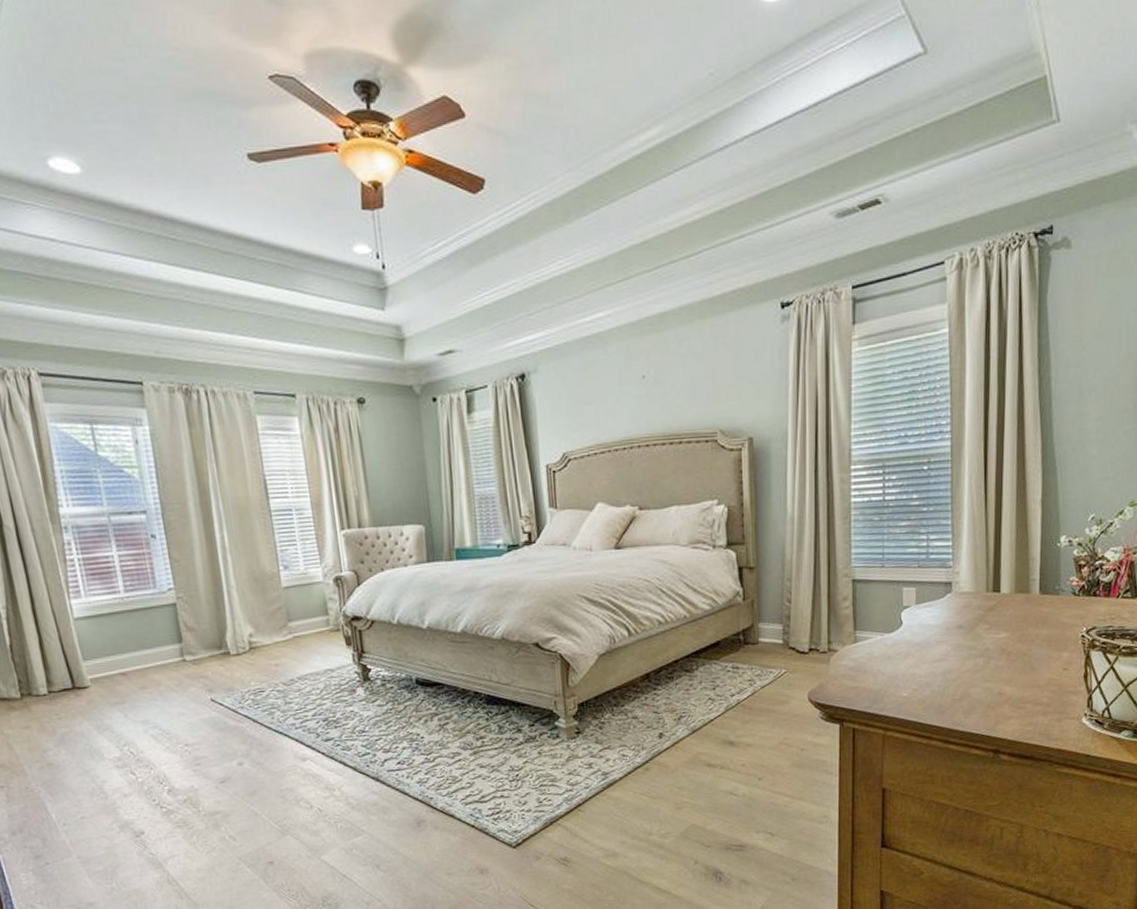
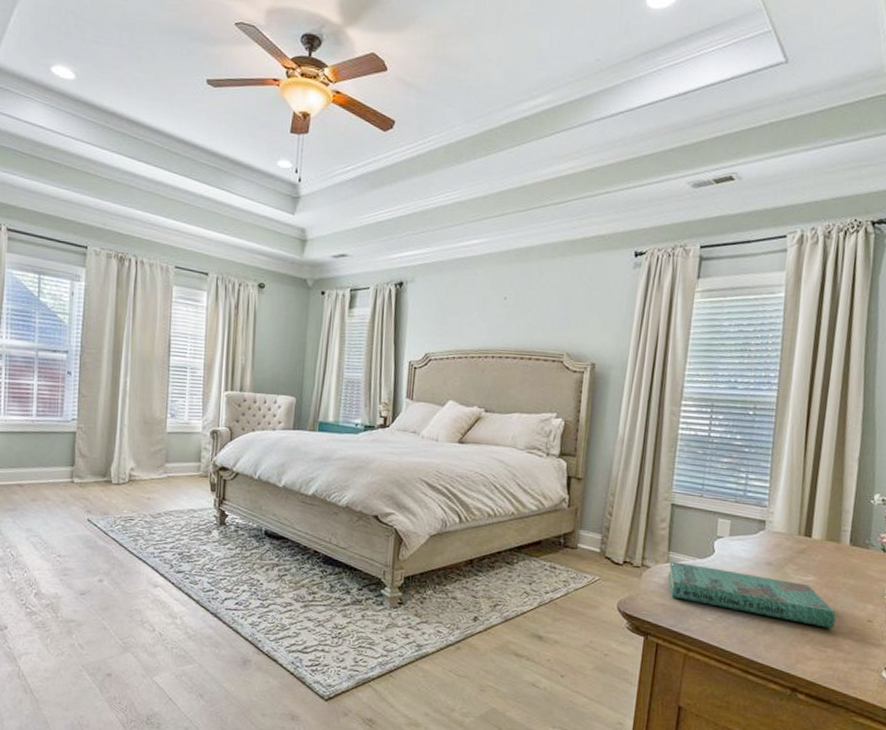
book: none [857,640,1032,684] -> present [668,561,836,629]

